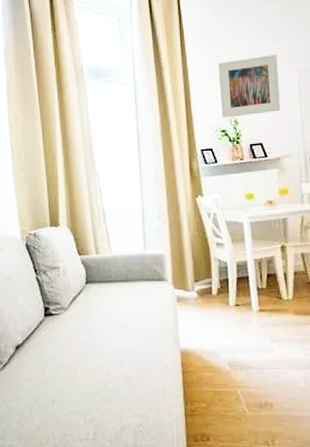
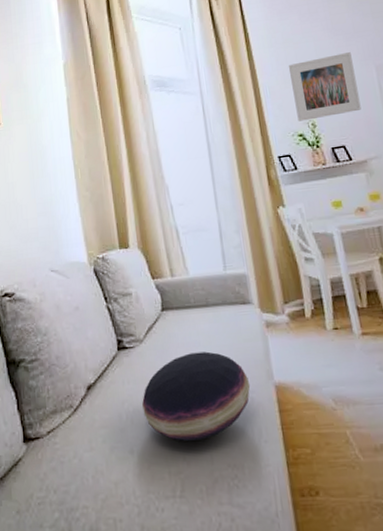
cushion: none [64,320,160,395] -> present [142,351,251,442]

